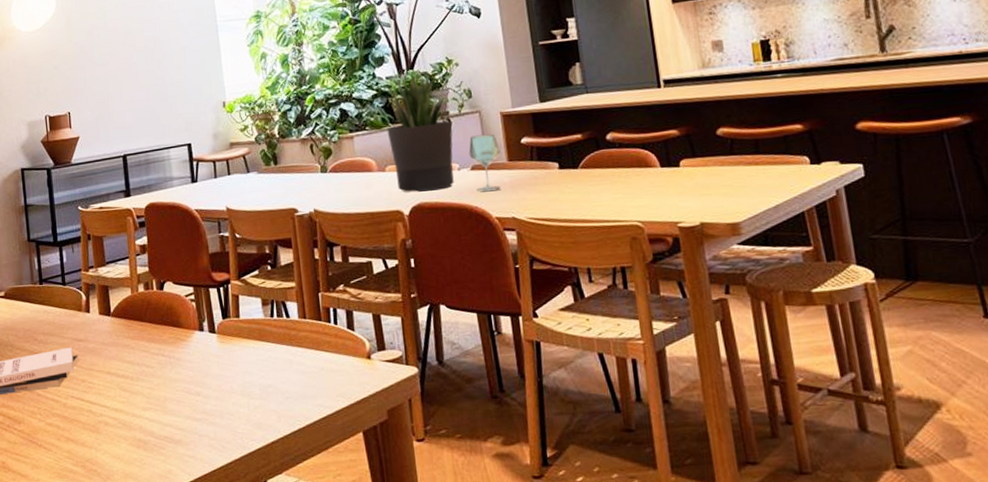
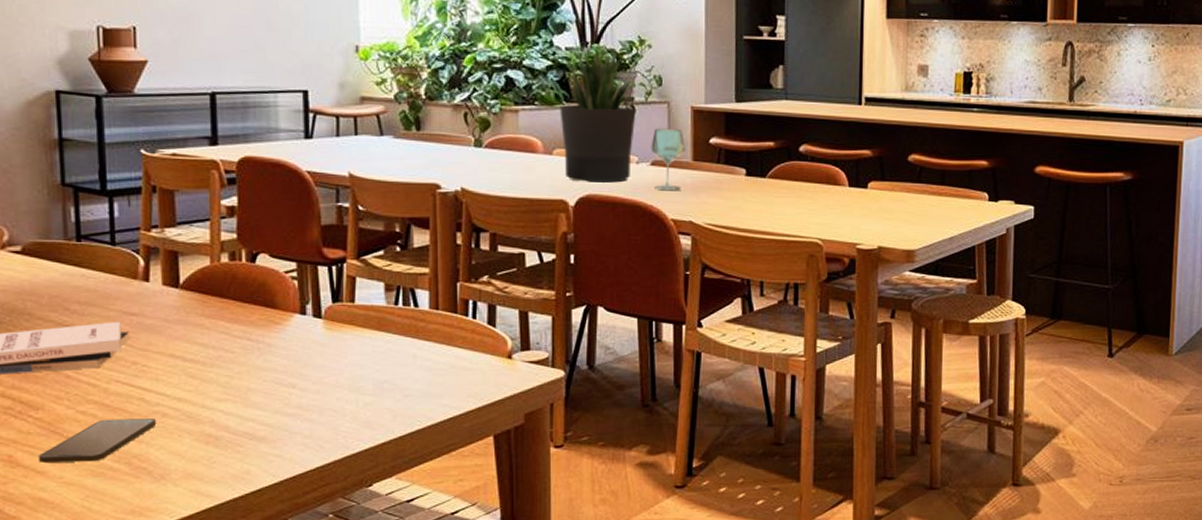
phone: none [21,427,102,468] -> present [37,419,157,464]

